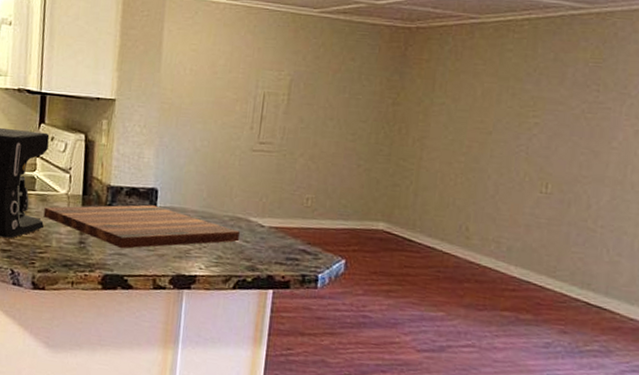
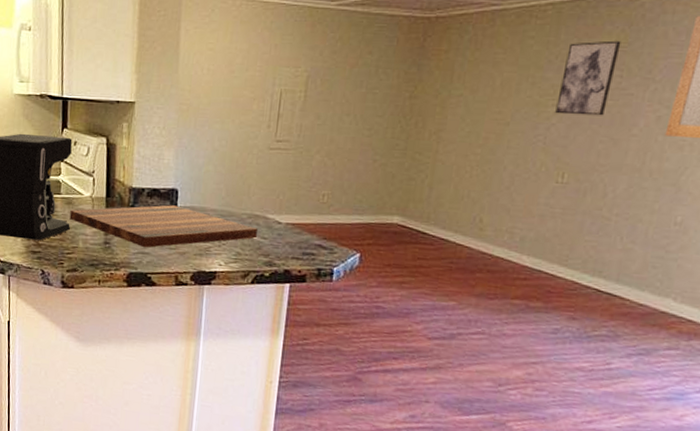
wall art: none [536,56,596,129] -> present [555,40,622,116]

